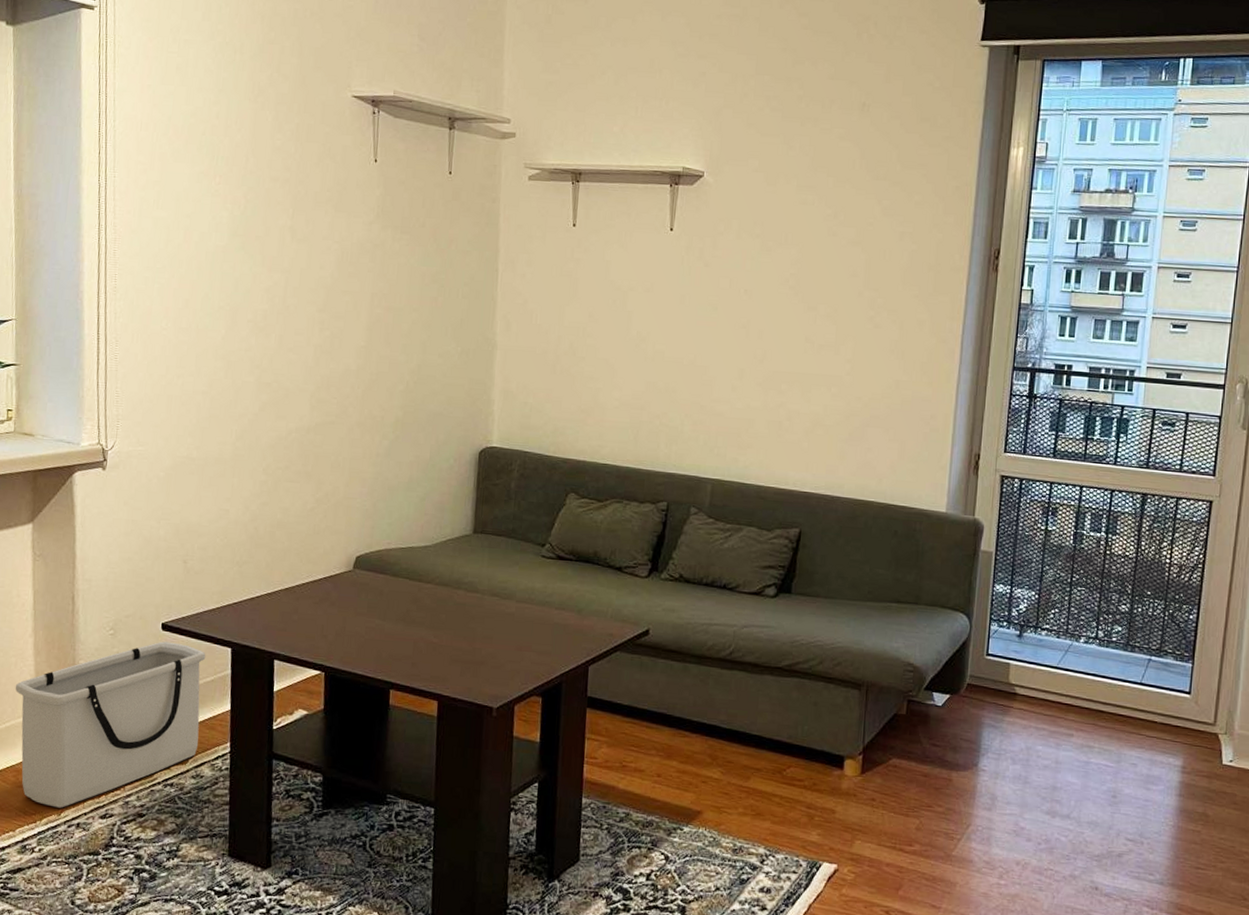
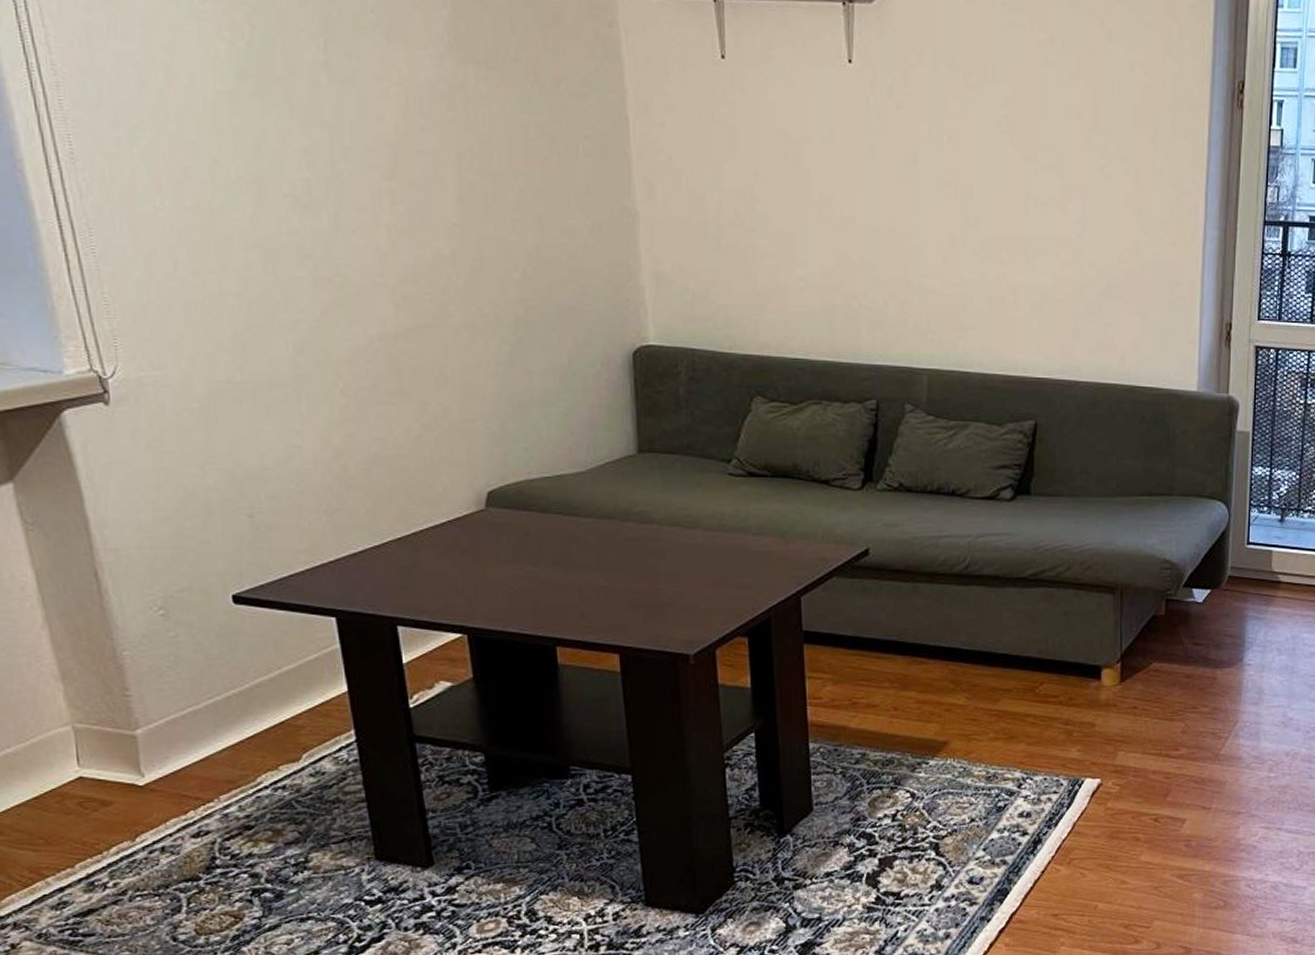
storage bin: present [15,641,206,808] -> none [33,617,312,833]

